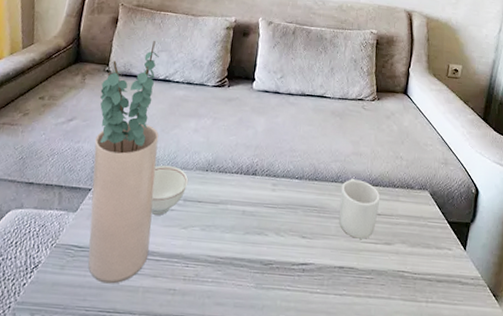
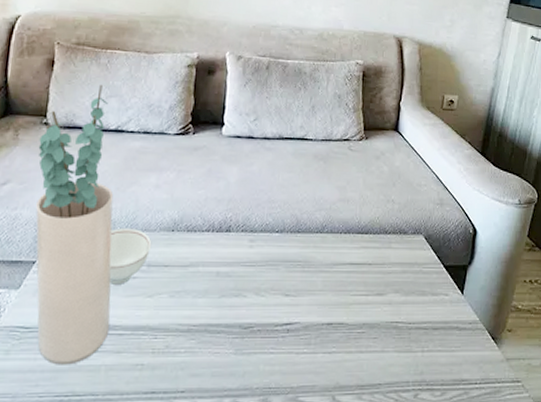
mug: present [338,178,381,239] -> none [325,227,371,292]

